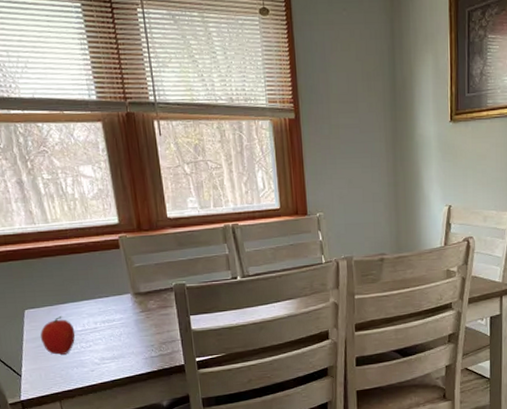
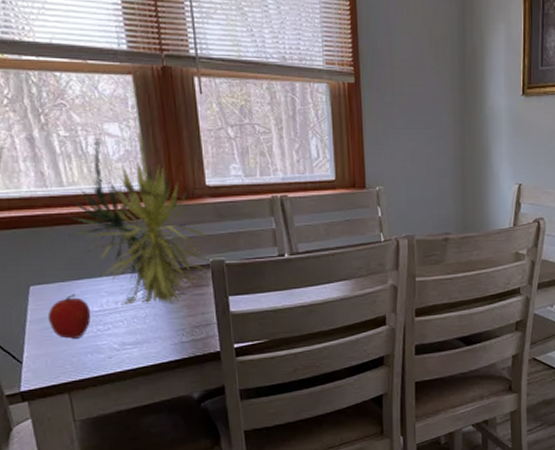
plant: none [51,172,174,325] -> present [66,131,211,305]

